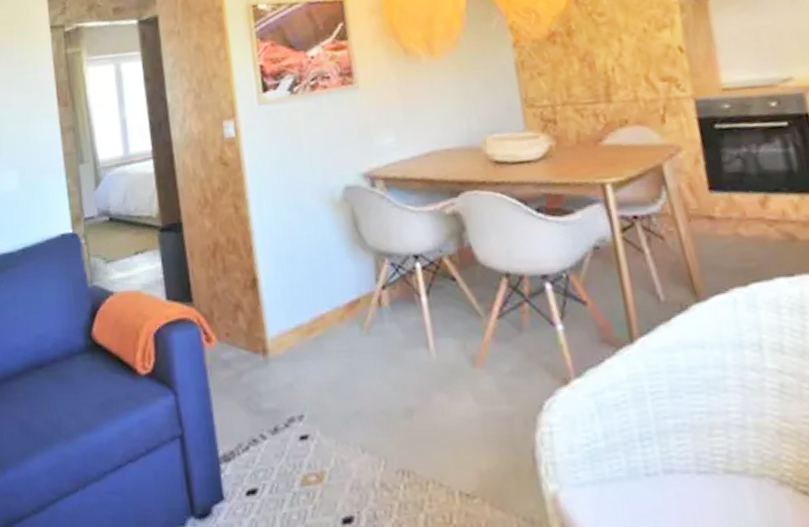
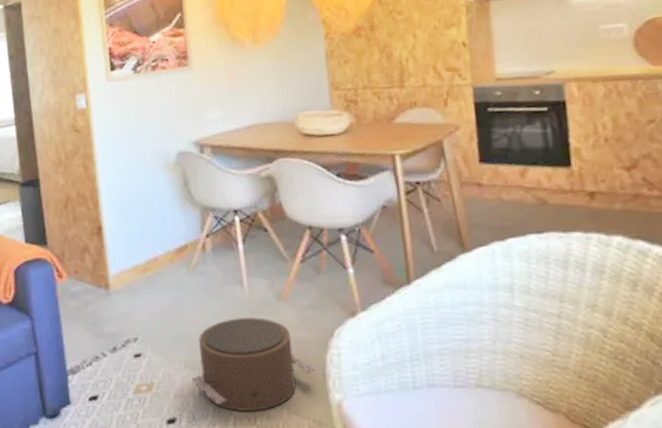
pouf: none [371,388,524,507] -> present [192,317,317,411]

